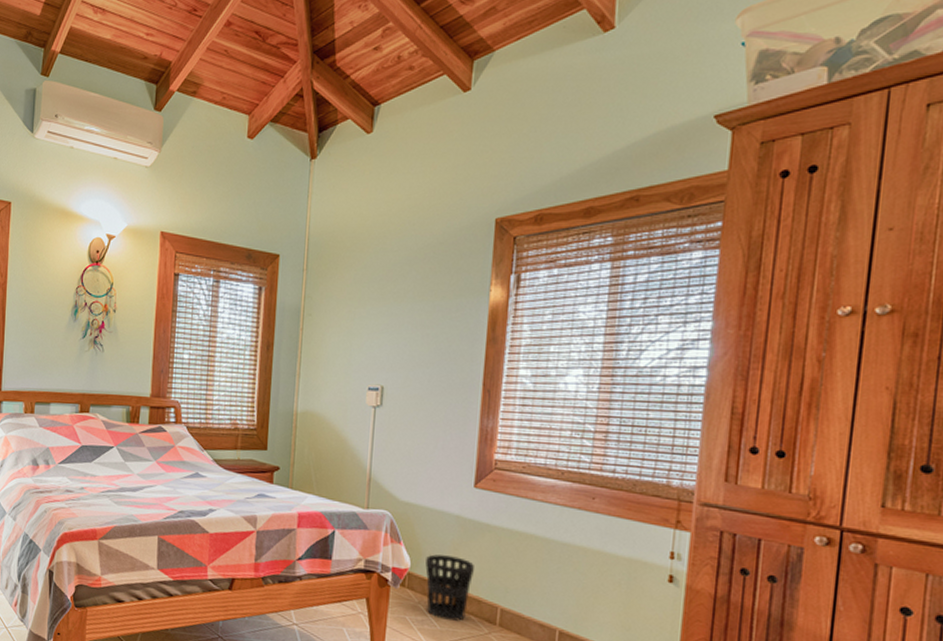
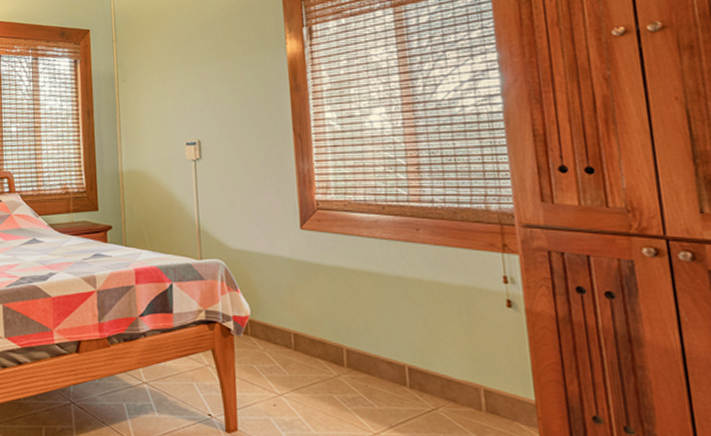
wastebasket: present [425,554,474,621] -> none [264,299,314,366]

